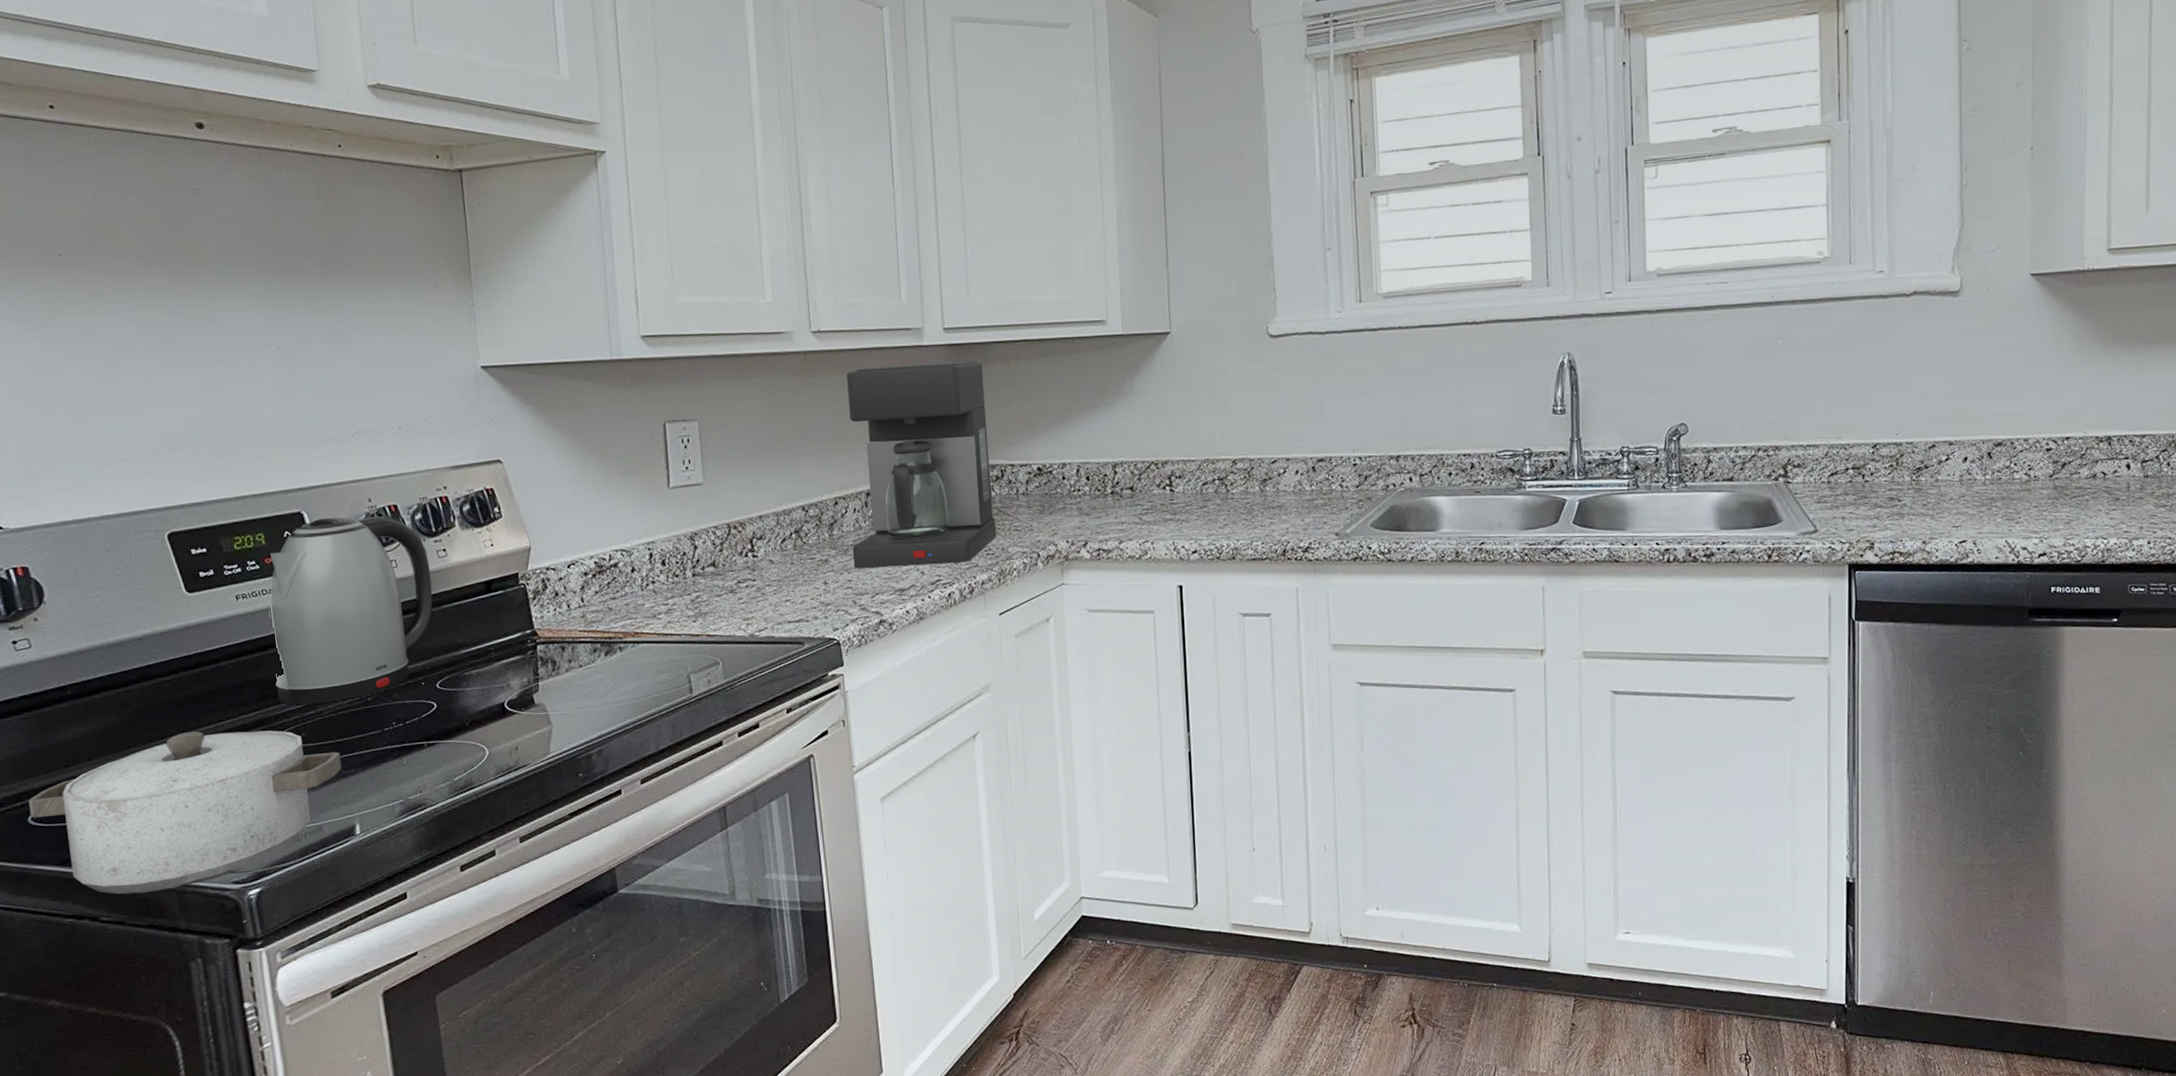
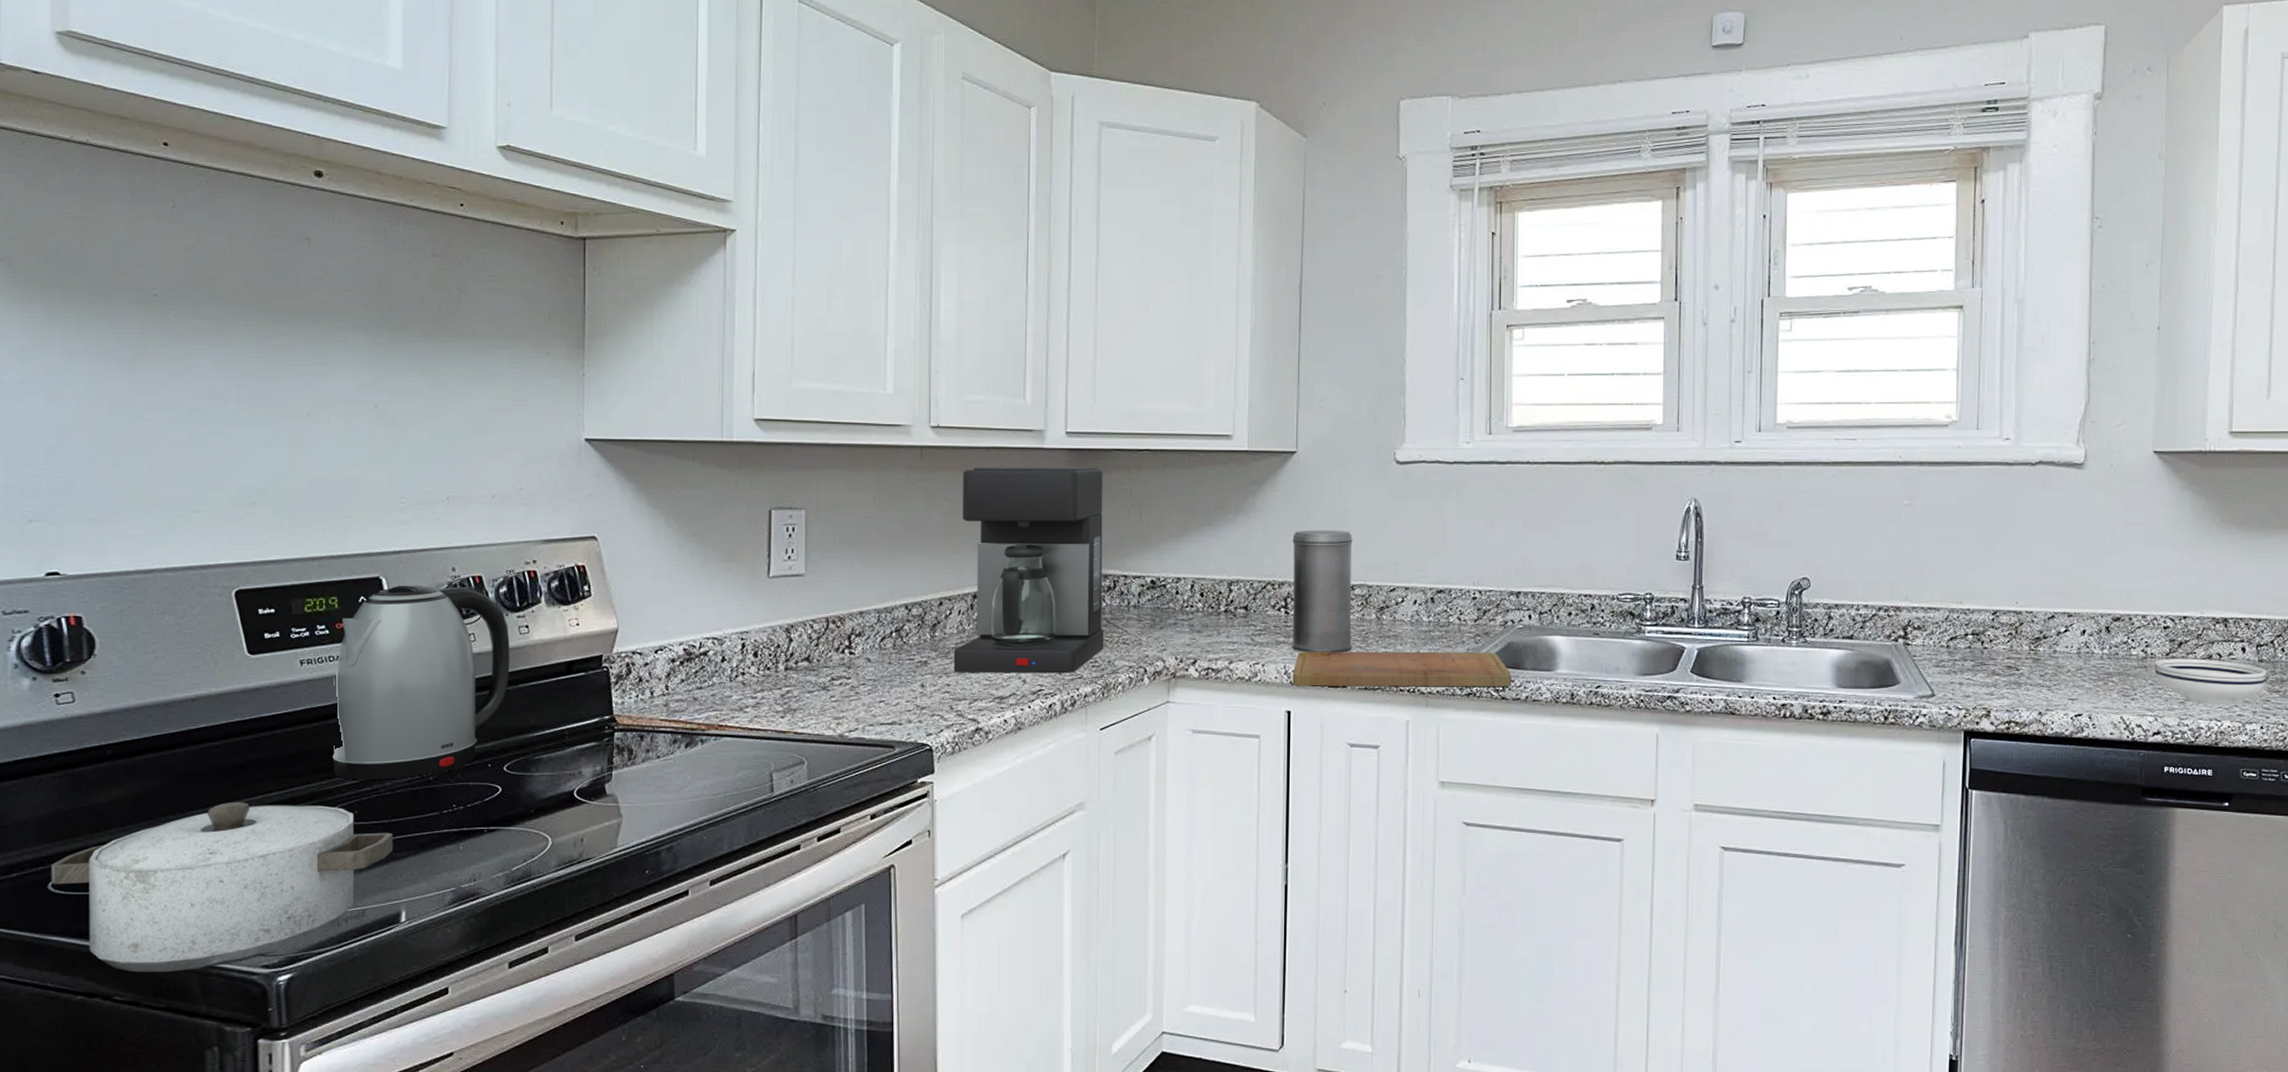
canister: none [1172,406,1238,528] -> present [1291,529,1353,653]
cutting board: none [1181,516,1397,561] -> present [1292,651,1512,688]
bowl: none [2038,478,2153,524] -> present [2154,658,2267,706]

